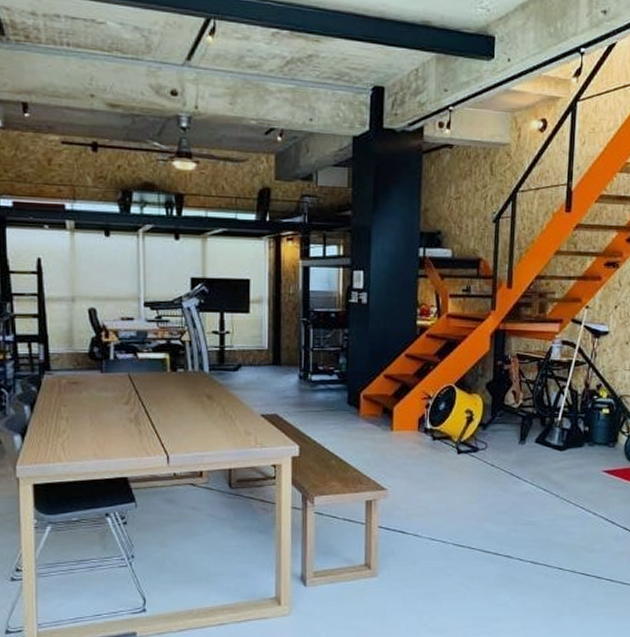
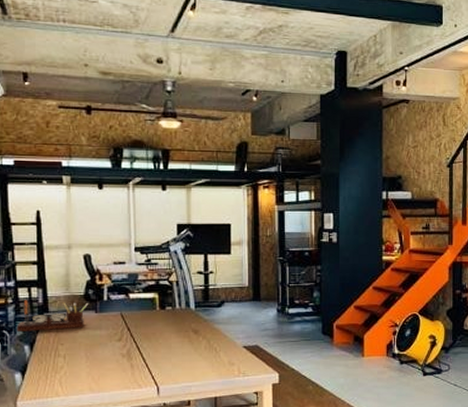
desk organizer: none [16,356,94,391] -> present [17,300,89,331]

